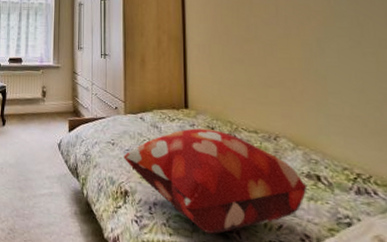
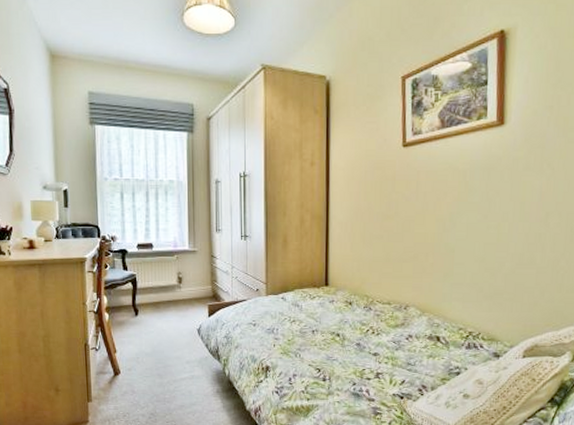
decorative pillow: present [124,128,307,234] -> none [265,304,428,394]

